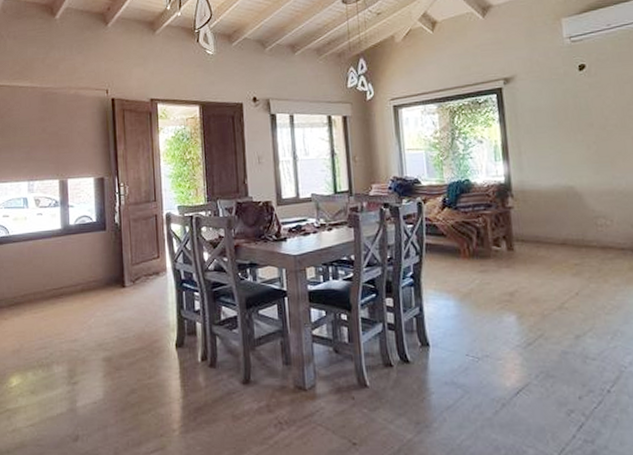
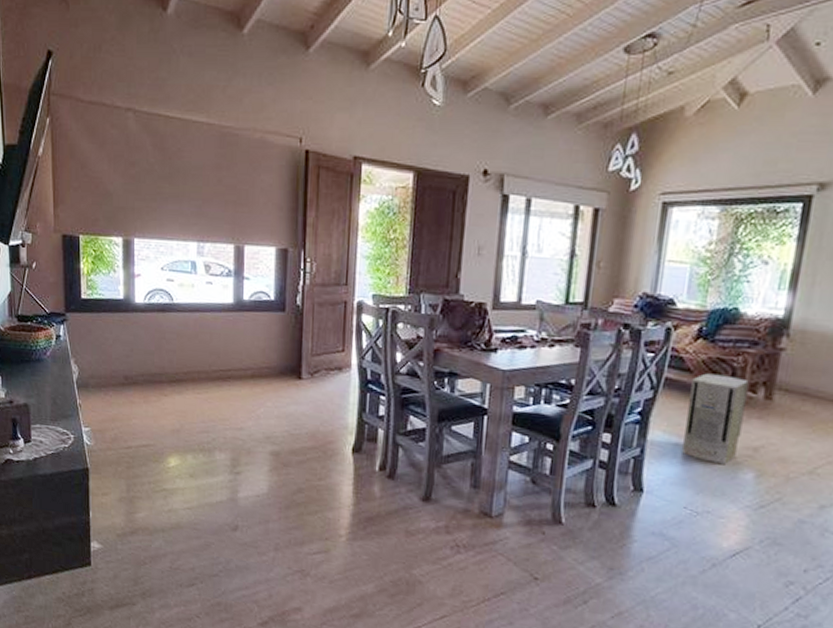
air purifier: none [447,235,497,312] -> present [682,373,749,466]

